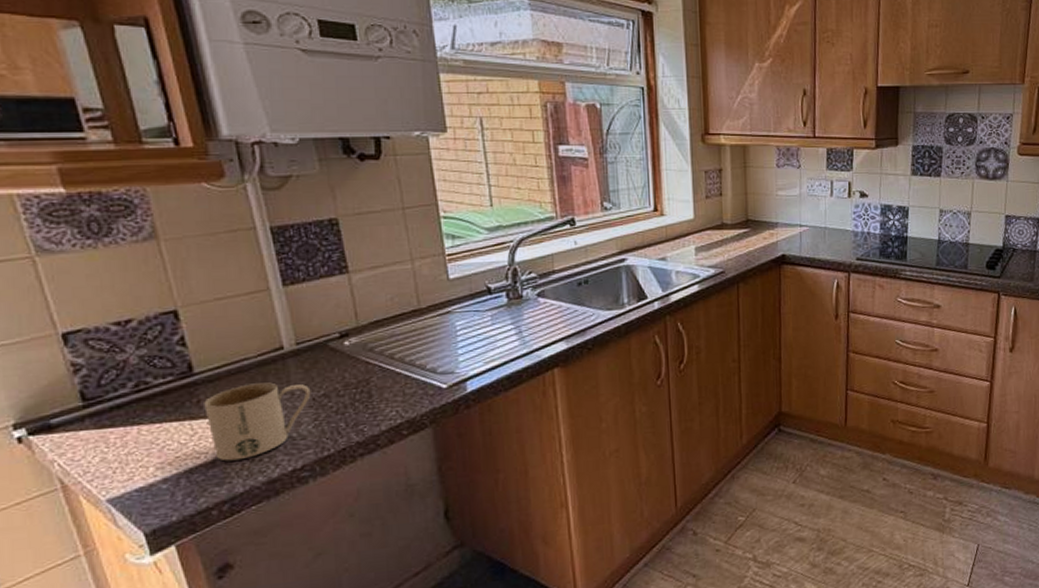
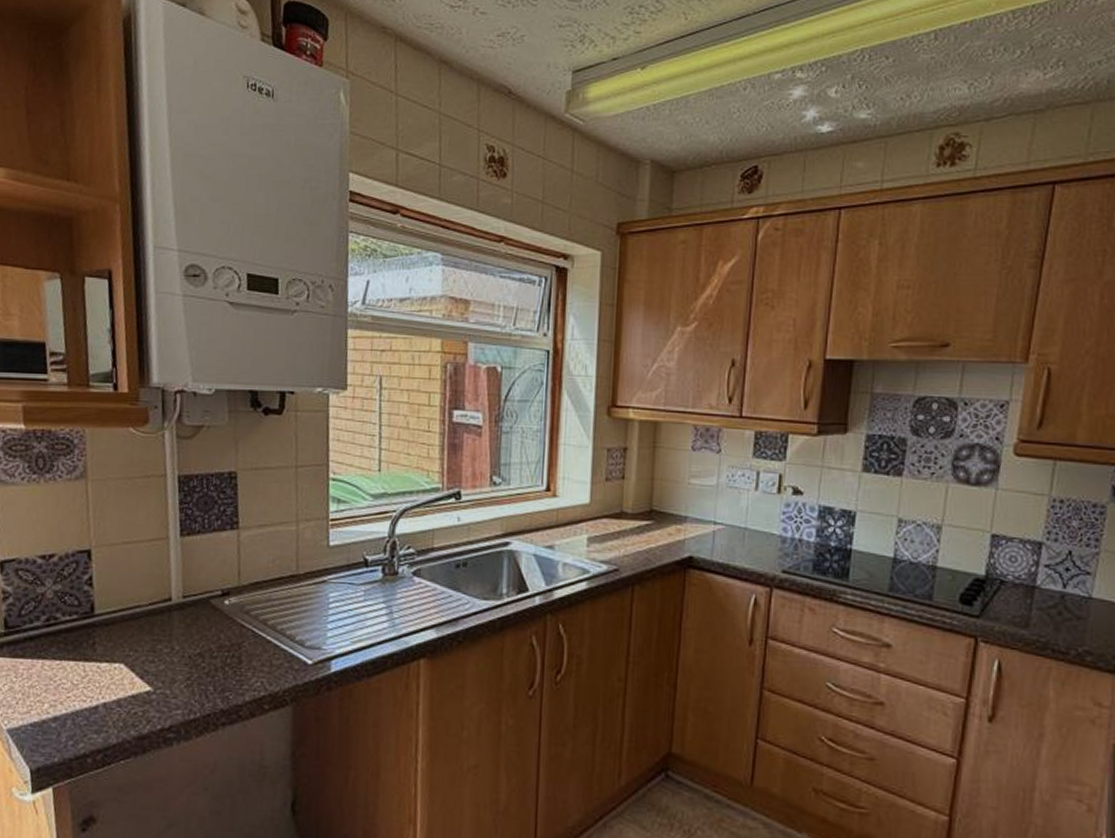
mug: present [204,382,311,462] -> none [97,632,189,710]

